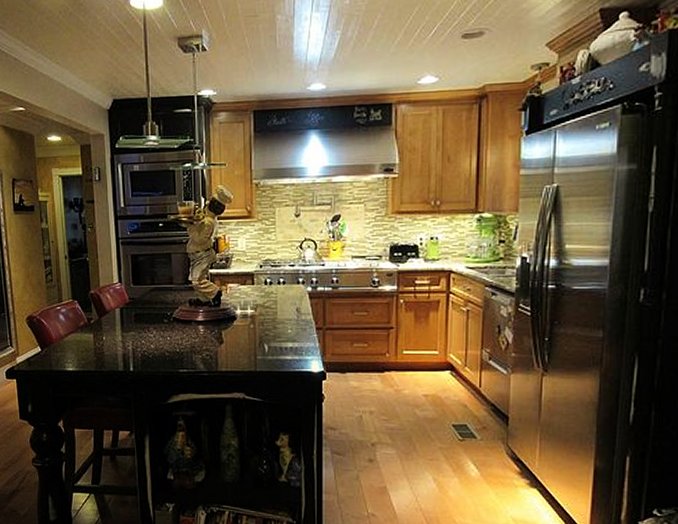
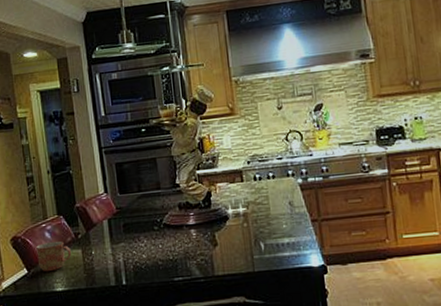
mug: none [49,324,84,352] -> present [35,240,72,272]

